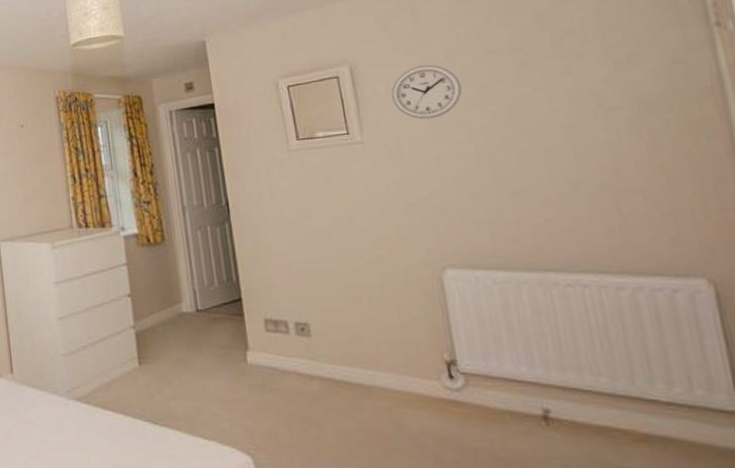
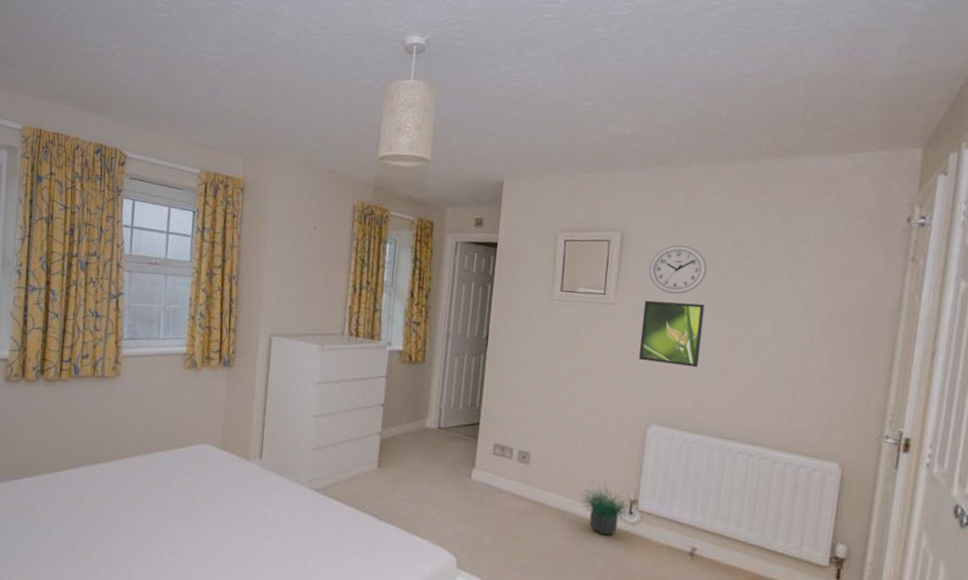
potted plant: none [384,344,452,408] -> present [580,481,631,535]
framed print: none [397,124,485,199] -> present [639,300,705,368]

